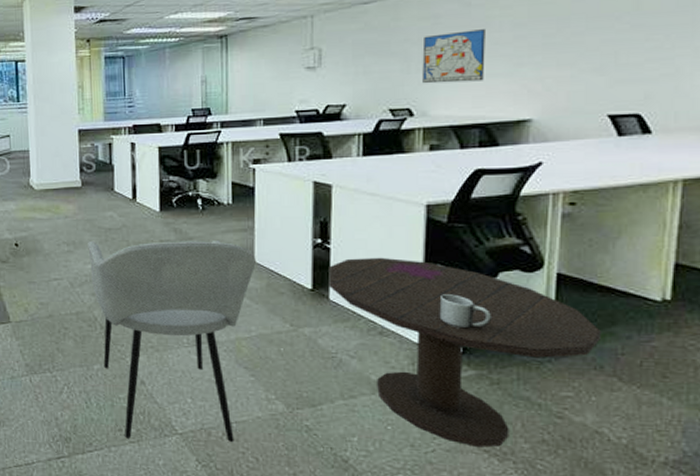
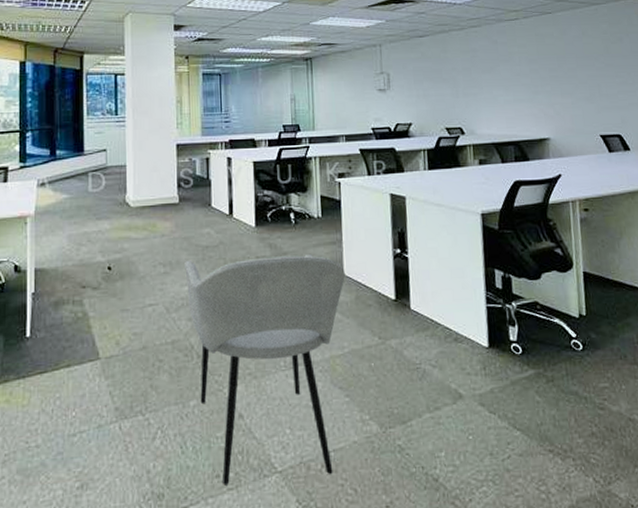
side table: present [327,257,602,447] -> none [408,264,622,448]
wall art: present [422,29,485,84] -> none [466,63,513,107]
mug: present [439,294,492,329] -> none [500,296,542,330]

